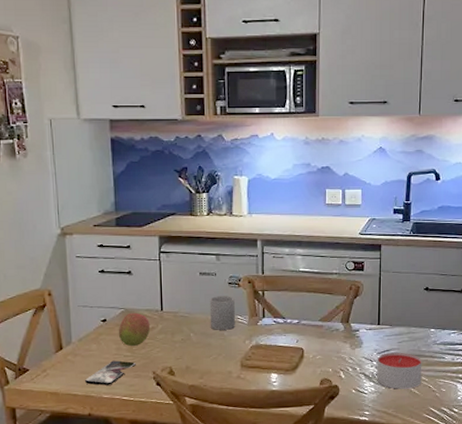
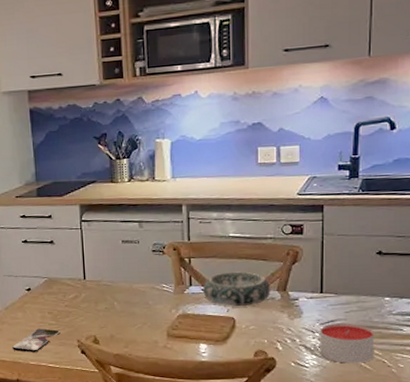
fruit: present [118,312,151,347] -> none [42,281,74,315]
mug: present [209,296,236,330] -> none [133,263,161,299]
decorative bowl: none [275,304,336,337] -> present [203,271,271,306]

